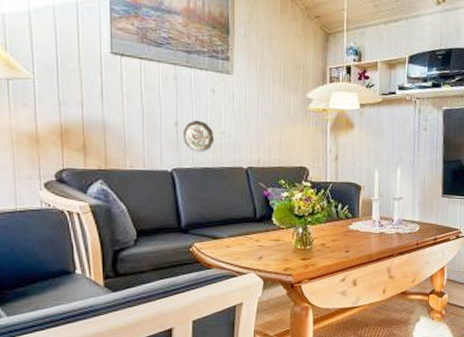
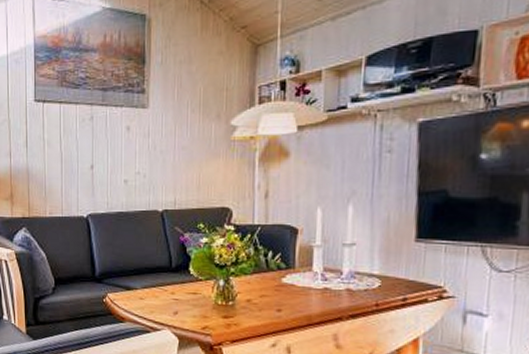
decorative plate: present [182,120,215,153] -> none [97,161,129,196]

